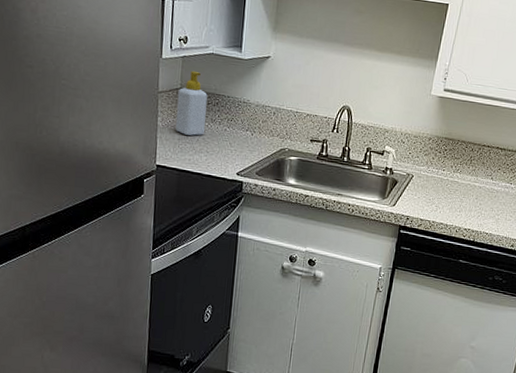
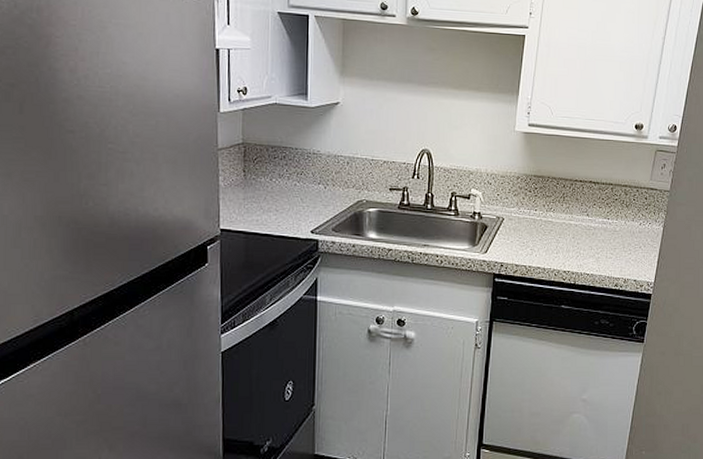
soap bottle: present [175,70,207,136] -> none [239,123,273,194]

